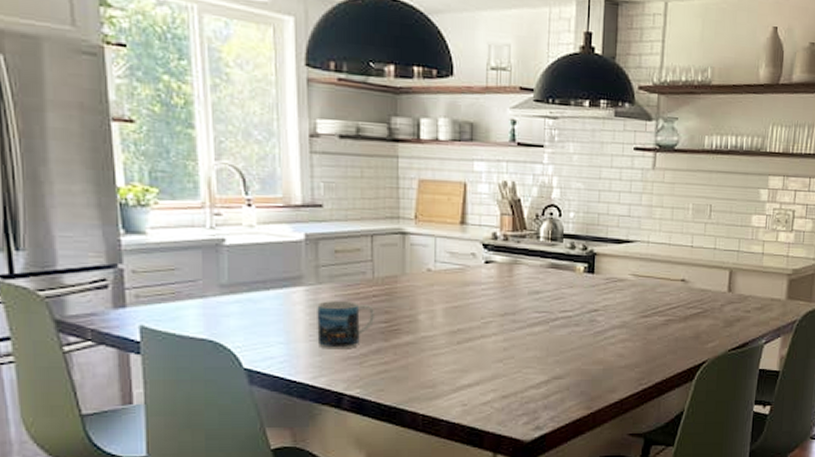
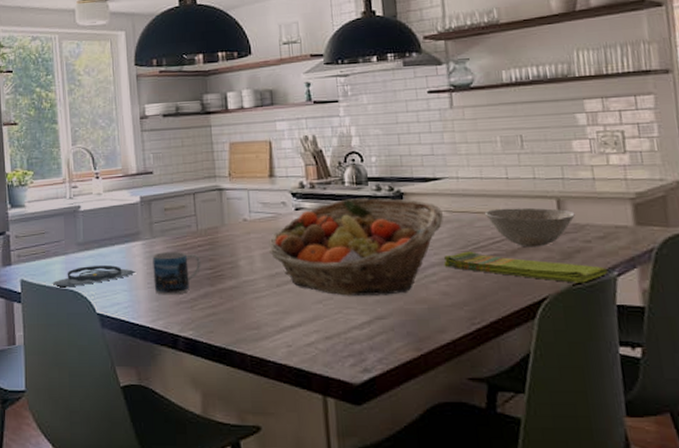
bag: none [186,313,296,337] -> present [53,265,136,288]
fruit basket: none [453,255,631,356] -> present [269,198,444,296]
dish towel: none [623,315,758,349] -> present [443,251,607,283]
bowl: none [666,275,742,315] -> present [484,207,575,248]

